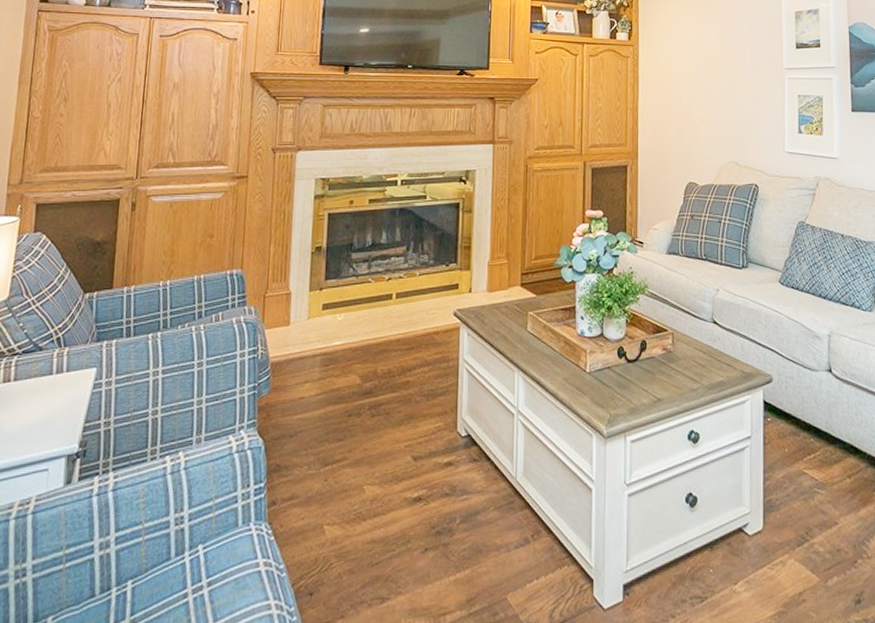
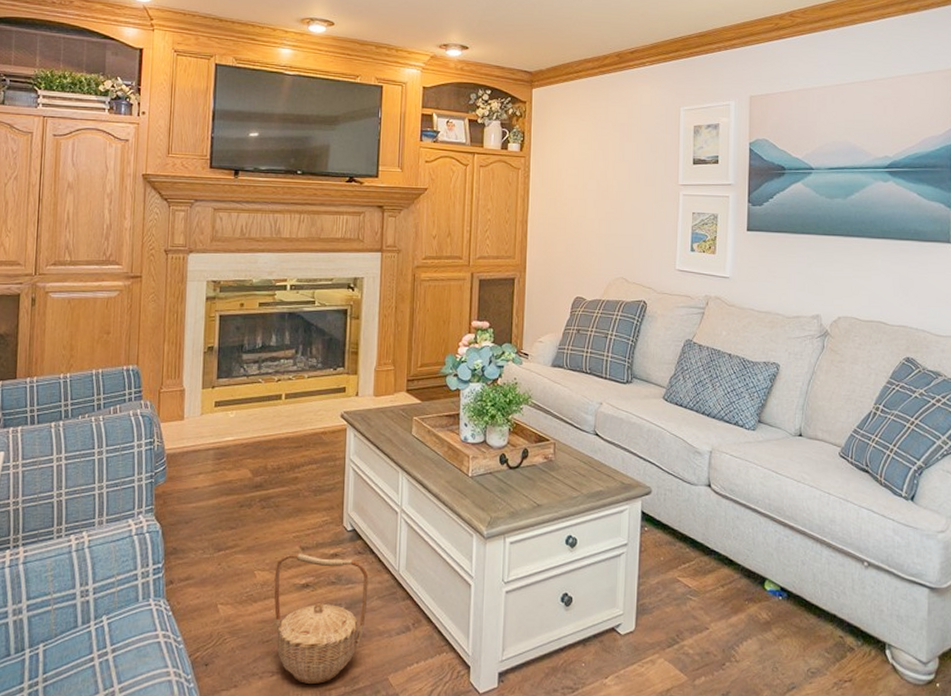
basket: none [384,463,485,609] -> present [274,553,369,684]

